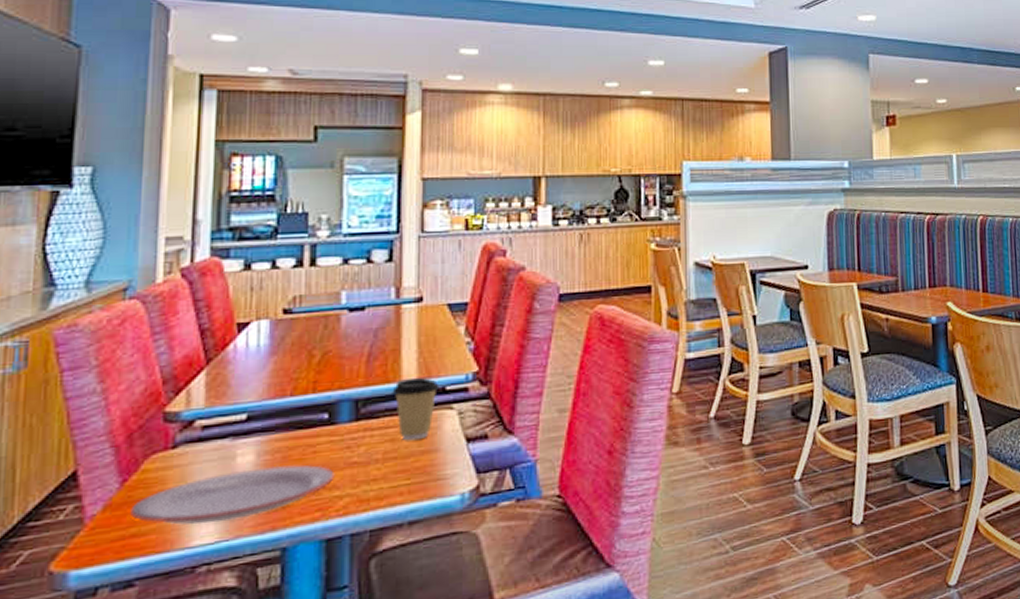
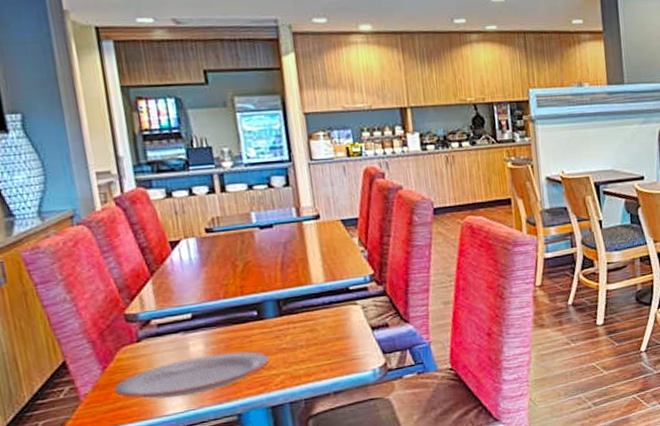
coffee cup: present [392,378,439,441] -> none [305,280,344,331]

